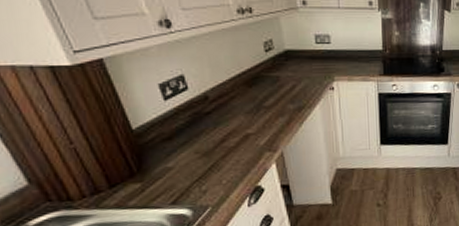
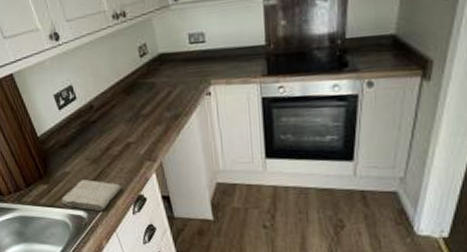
washcloth: none [159,174,236,207] -> present [61,180,121,211]

